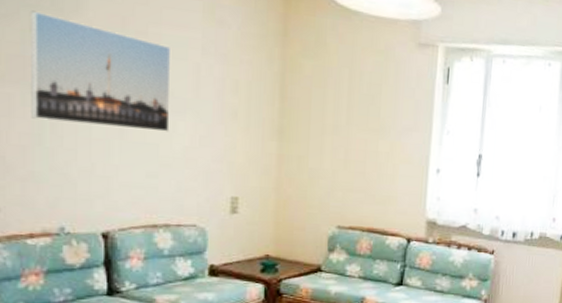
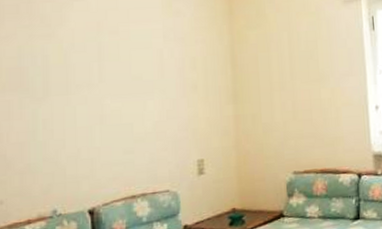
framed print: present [29,10,172,132] -> none [24,29,141,118]

